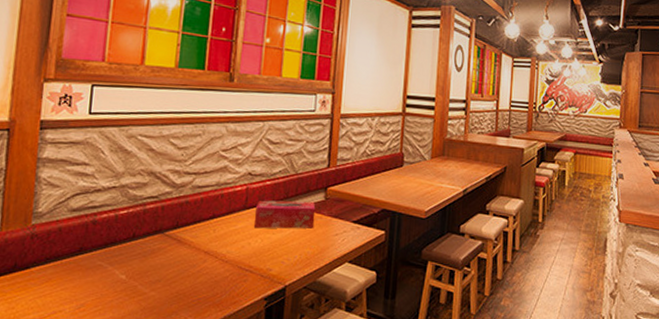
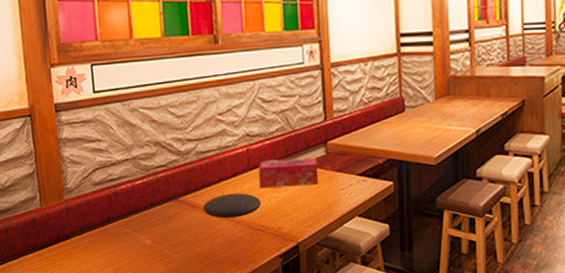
plate: none [190,231,253,257] -> present [203,193,261,218]

